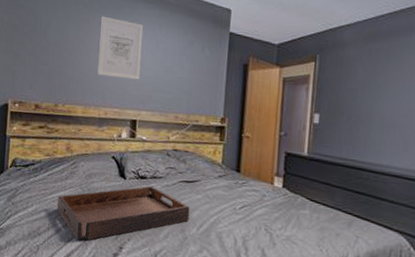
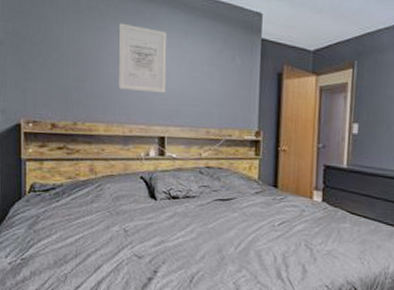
serving tray: present [57,186,190,241] -> none [83,206,226,267]

